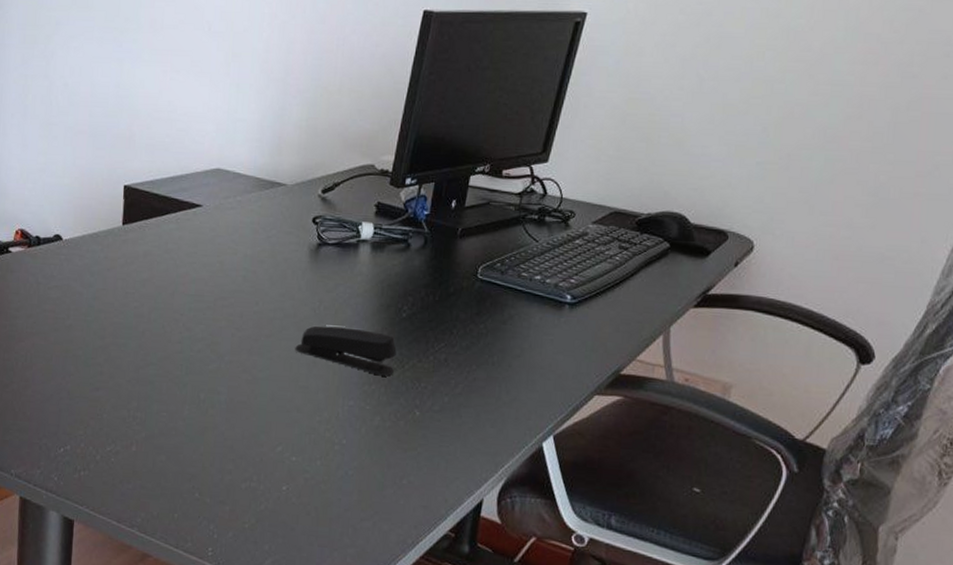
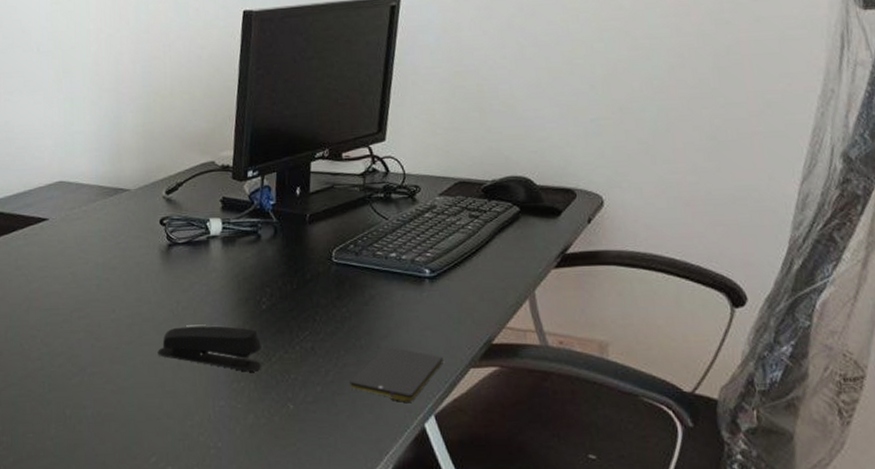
smartphone: none [477,365,570,421] -> present [350,346,443,402]

